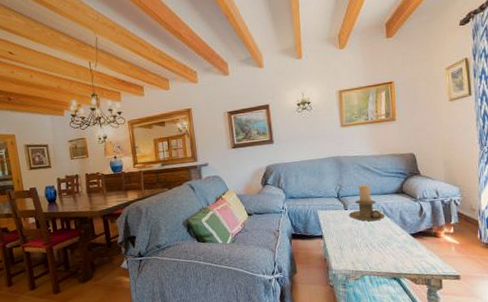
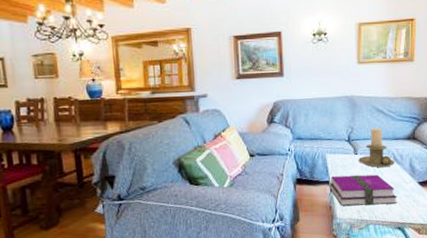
hardback book: none [322,227,391,258] -> present [329,174,397,206]

